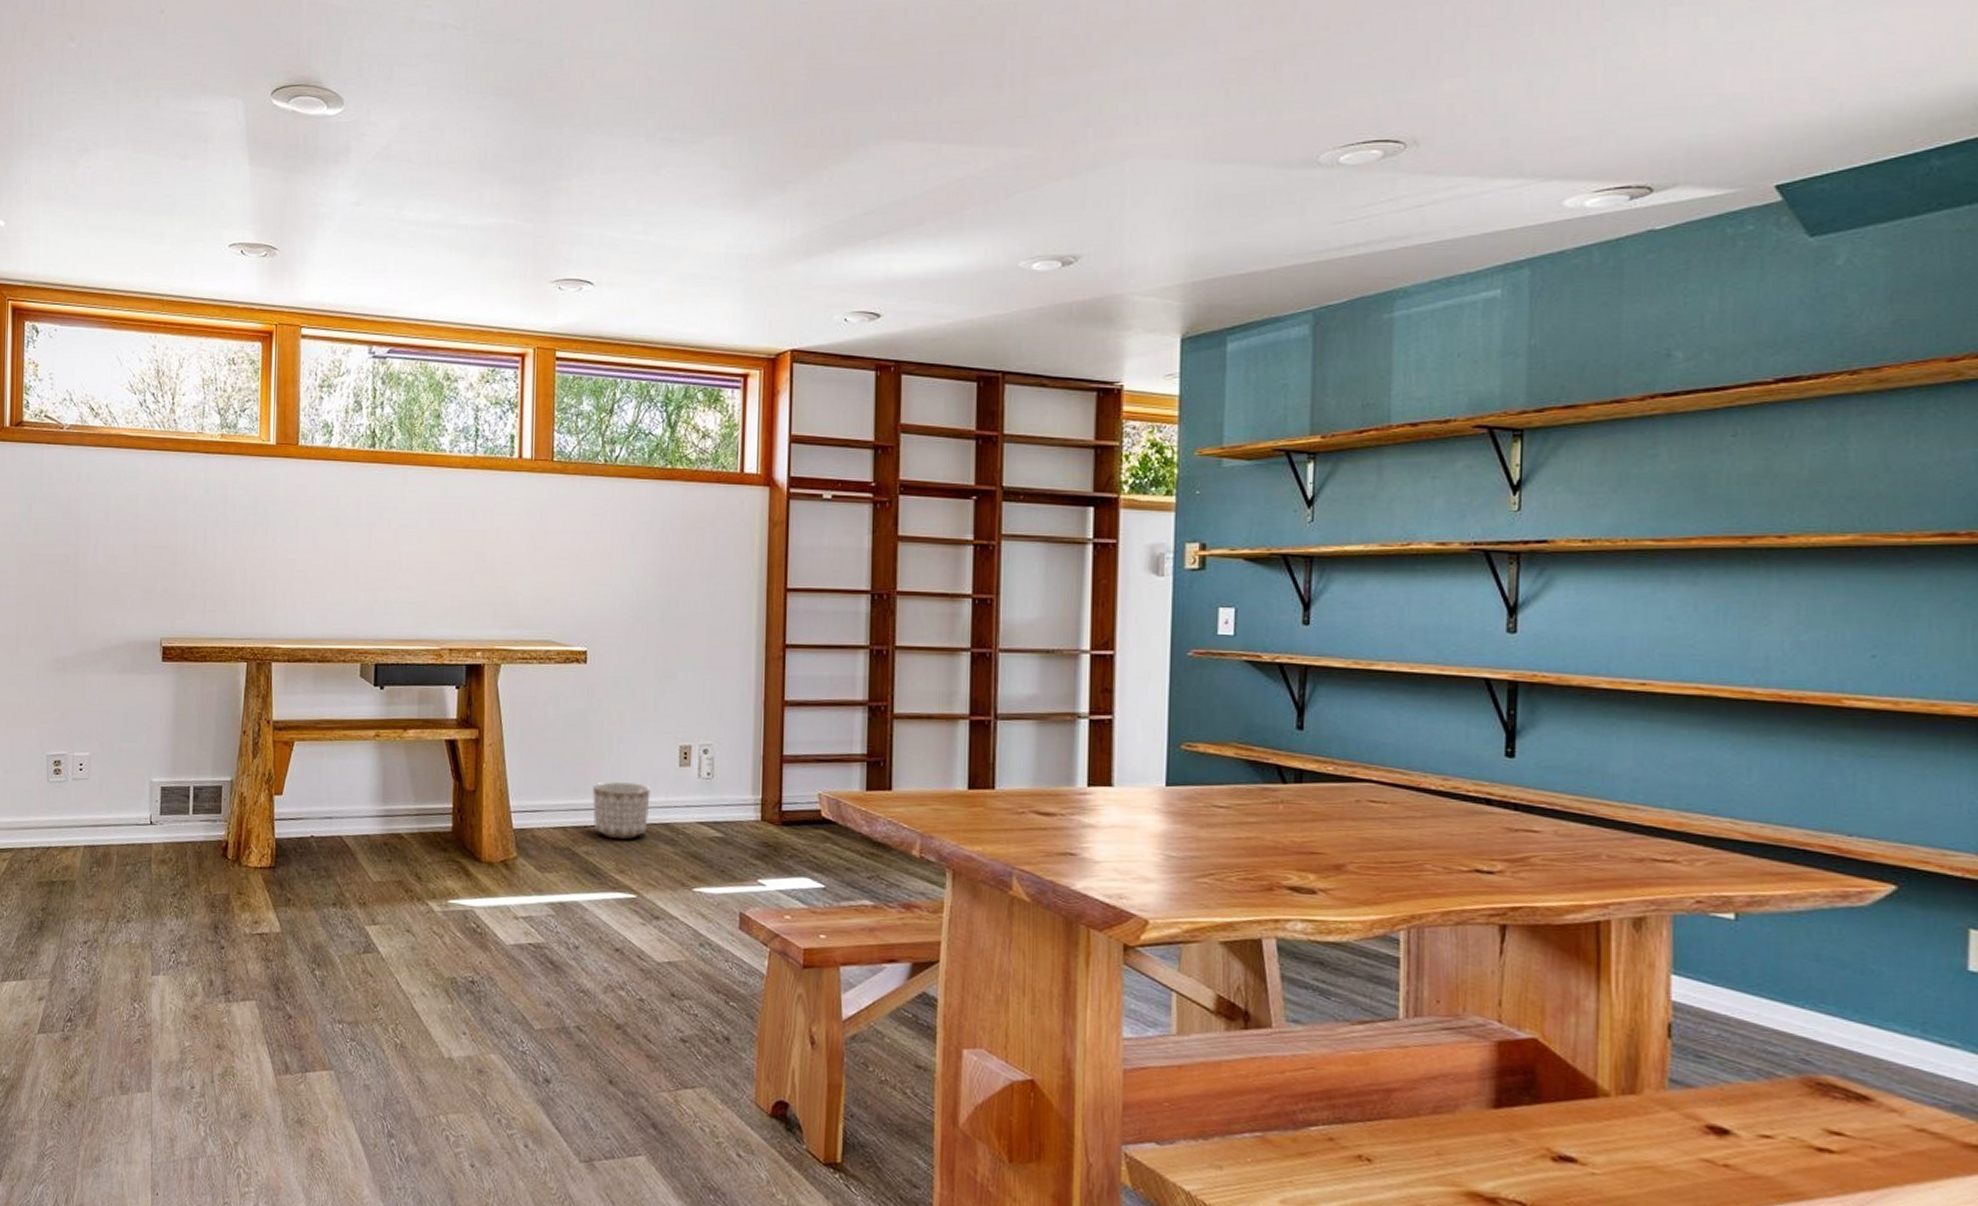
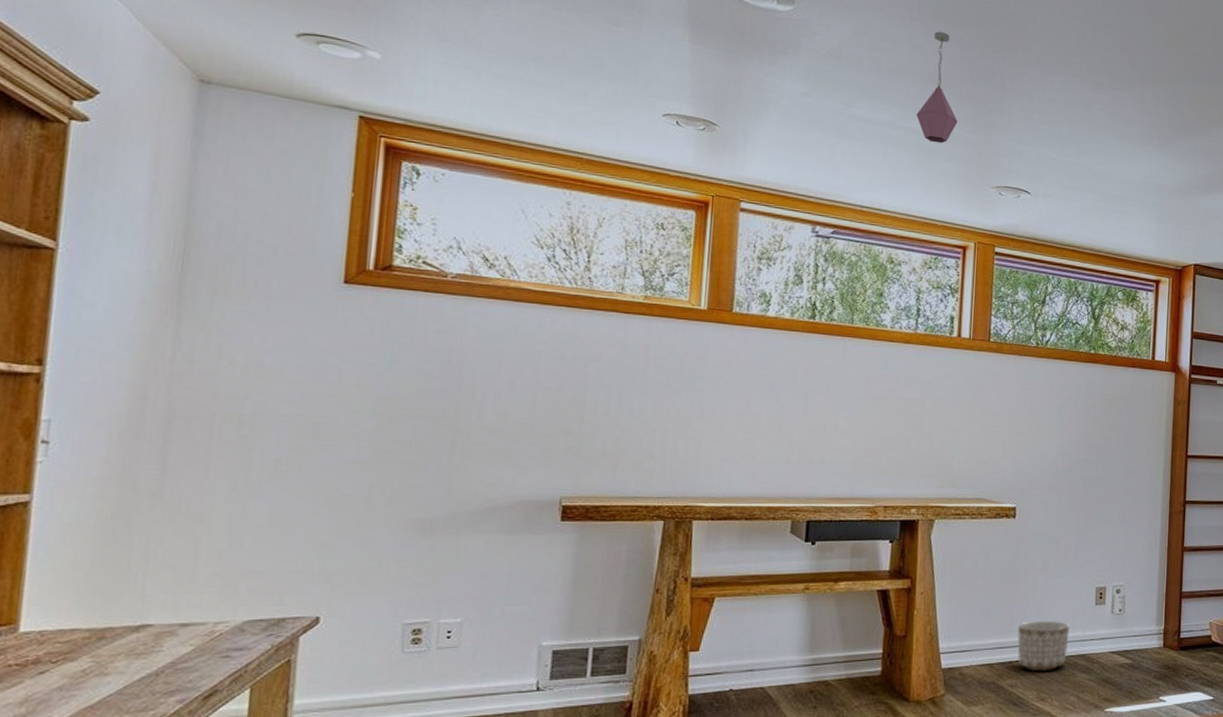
pendant light: none [468,109,512,238] -> present [916,31,958,144]

